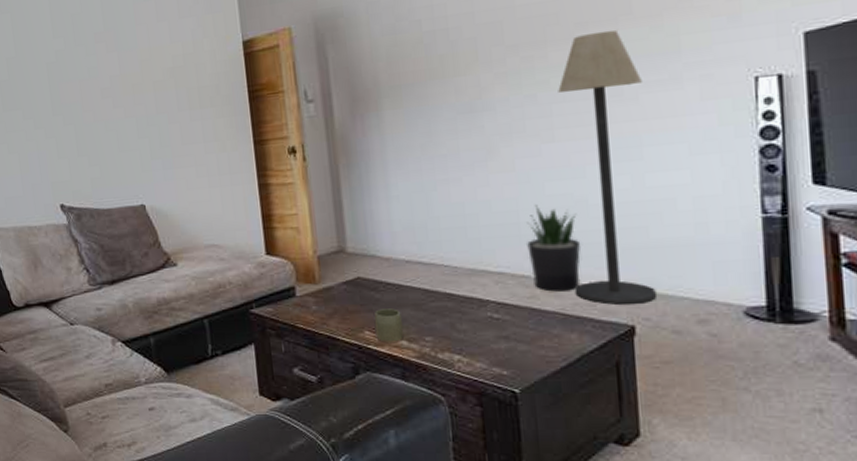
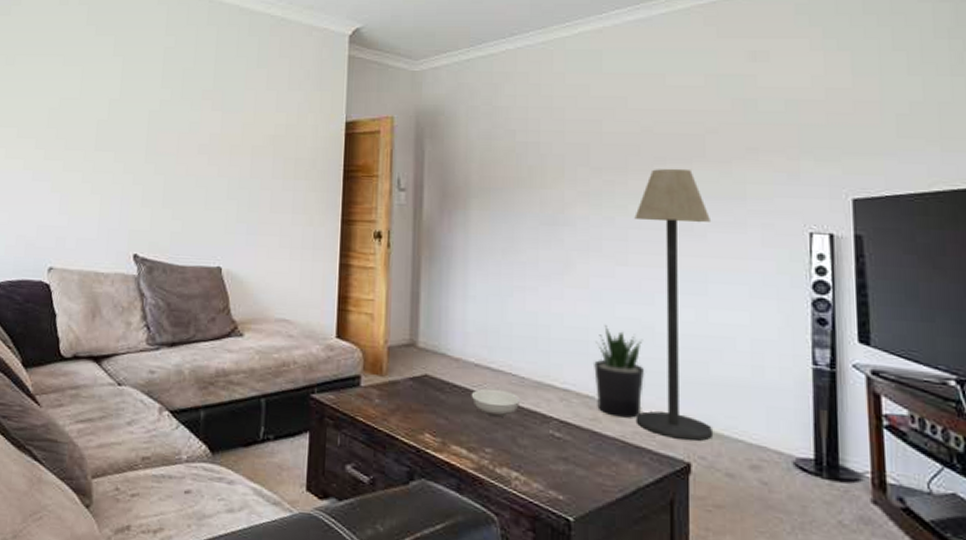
mug: present [374,308,404,344] -> none [435,411,465,451]
bowl: none [405,281,456,308] -> present [471,388,521,418]

